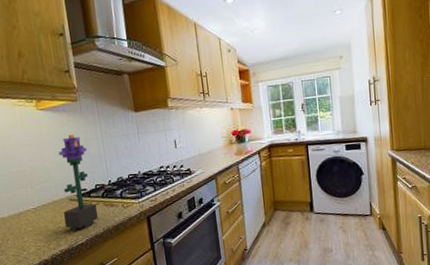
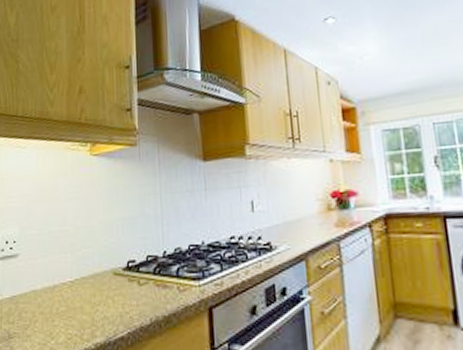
potted flower: present [58,134,98,231] -> none [104,186,146,319]

